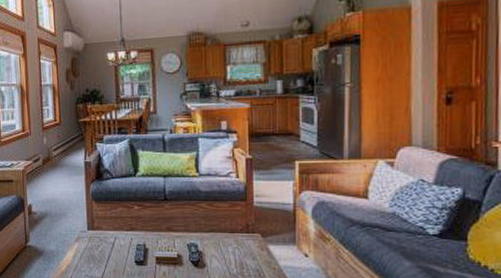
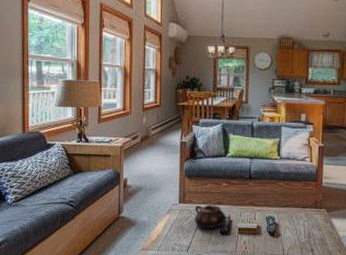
teapot: none [105,231,142,259] -> present [194,205,227,229]

